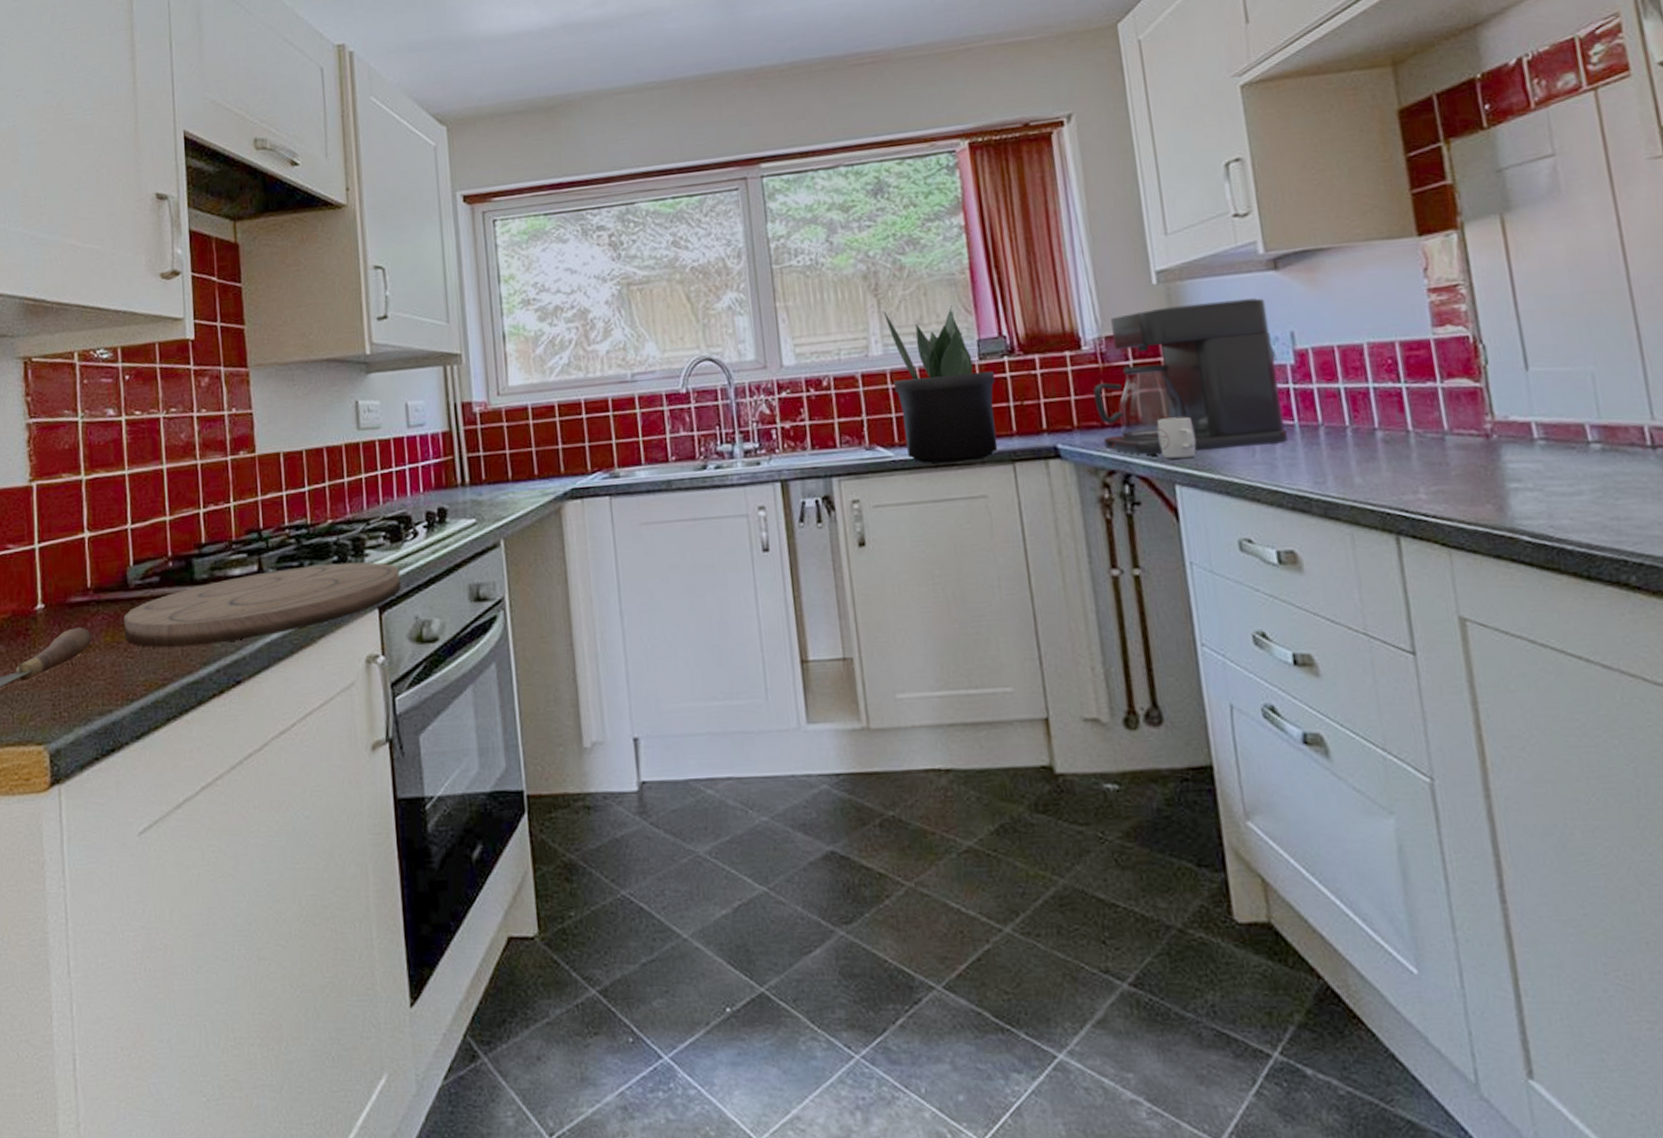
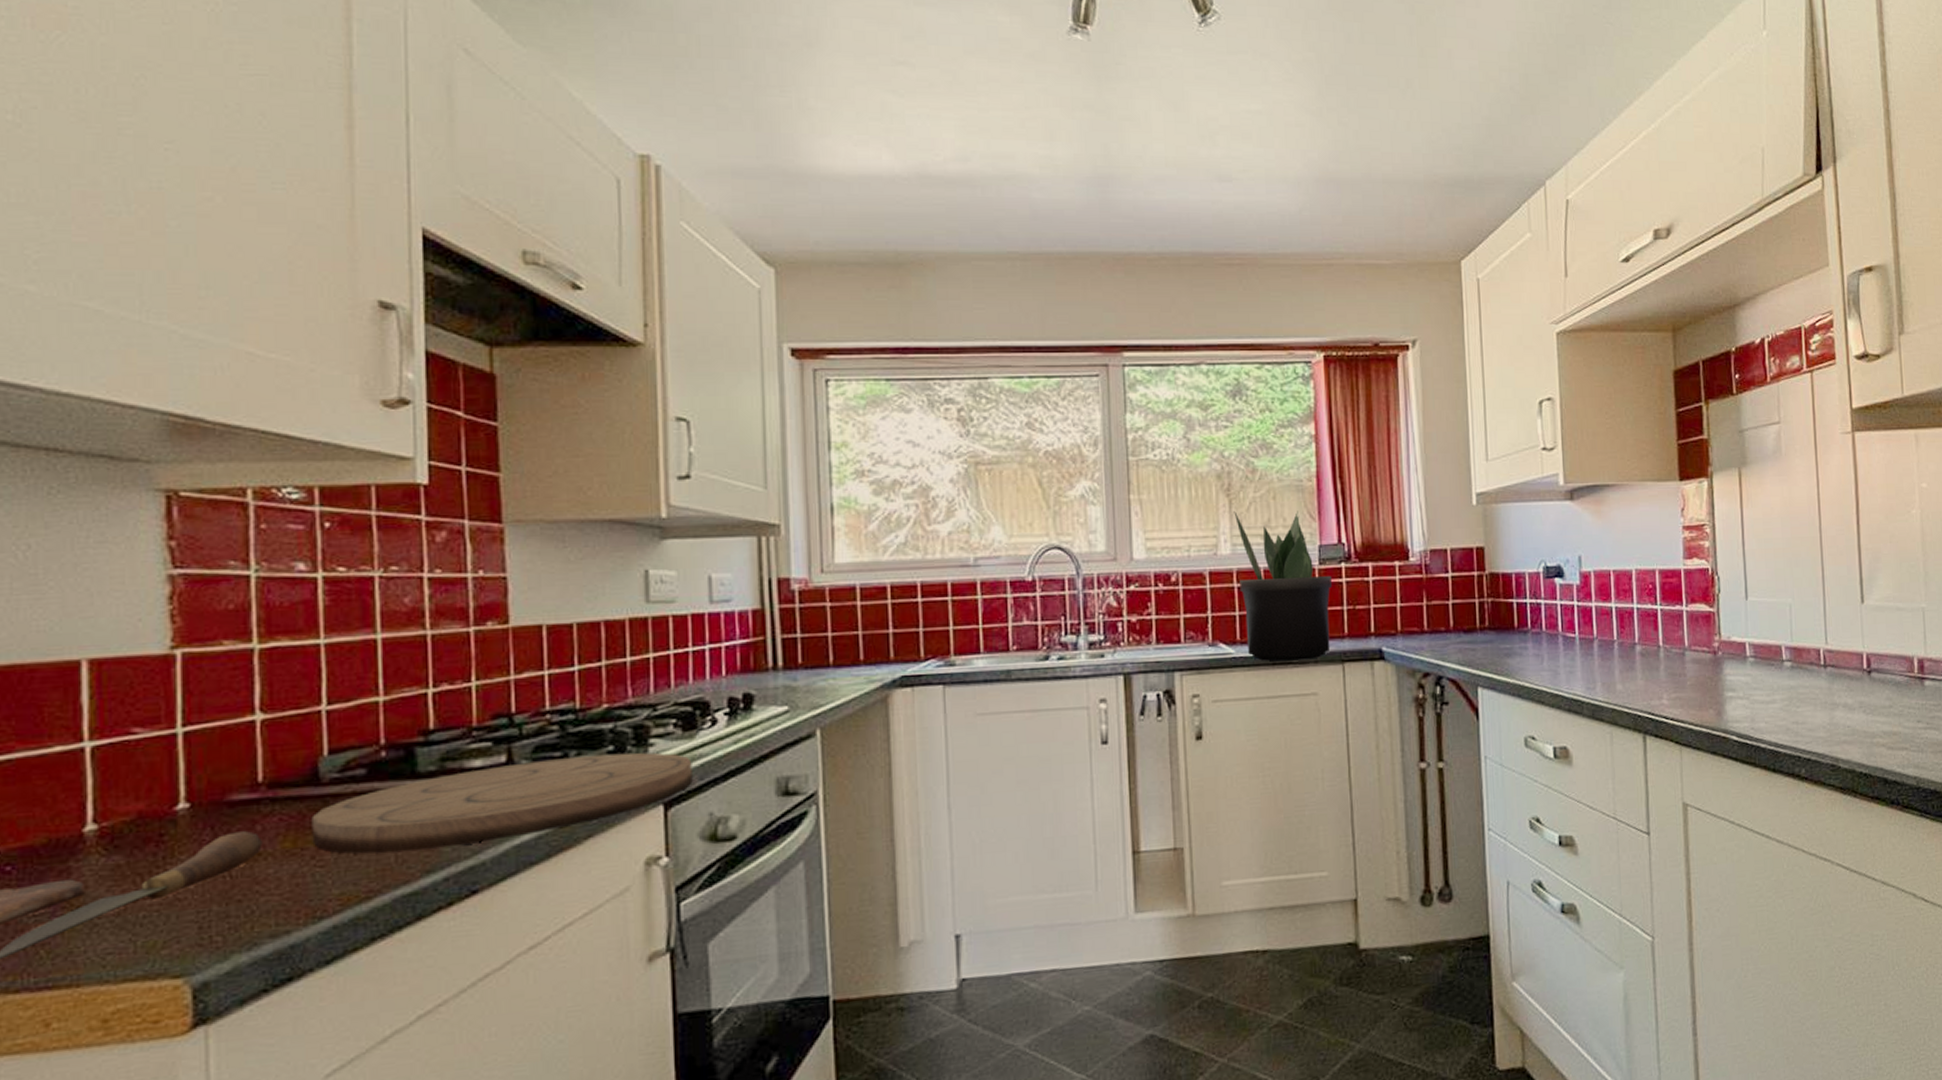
coffee maker: present [1093,298,1289,456] -> none [1416,524,1570,661]
mug: present [1156,416,1197,460] -> none [1467,626,1498,665]

